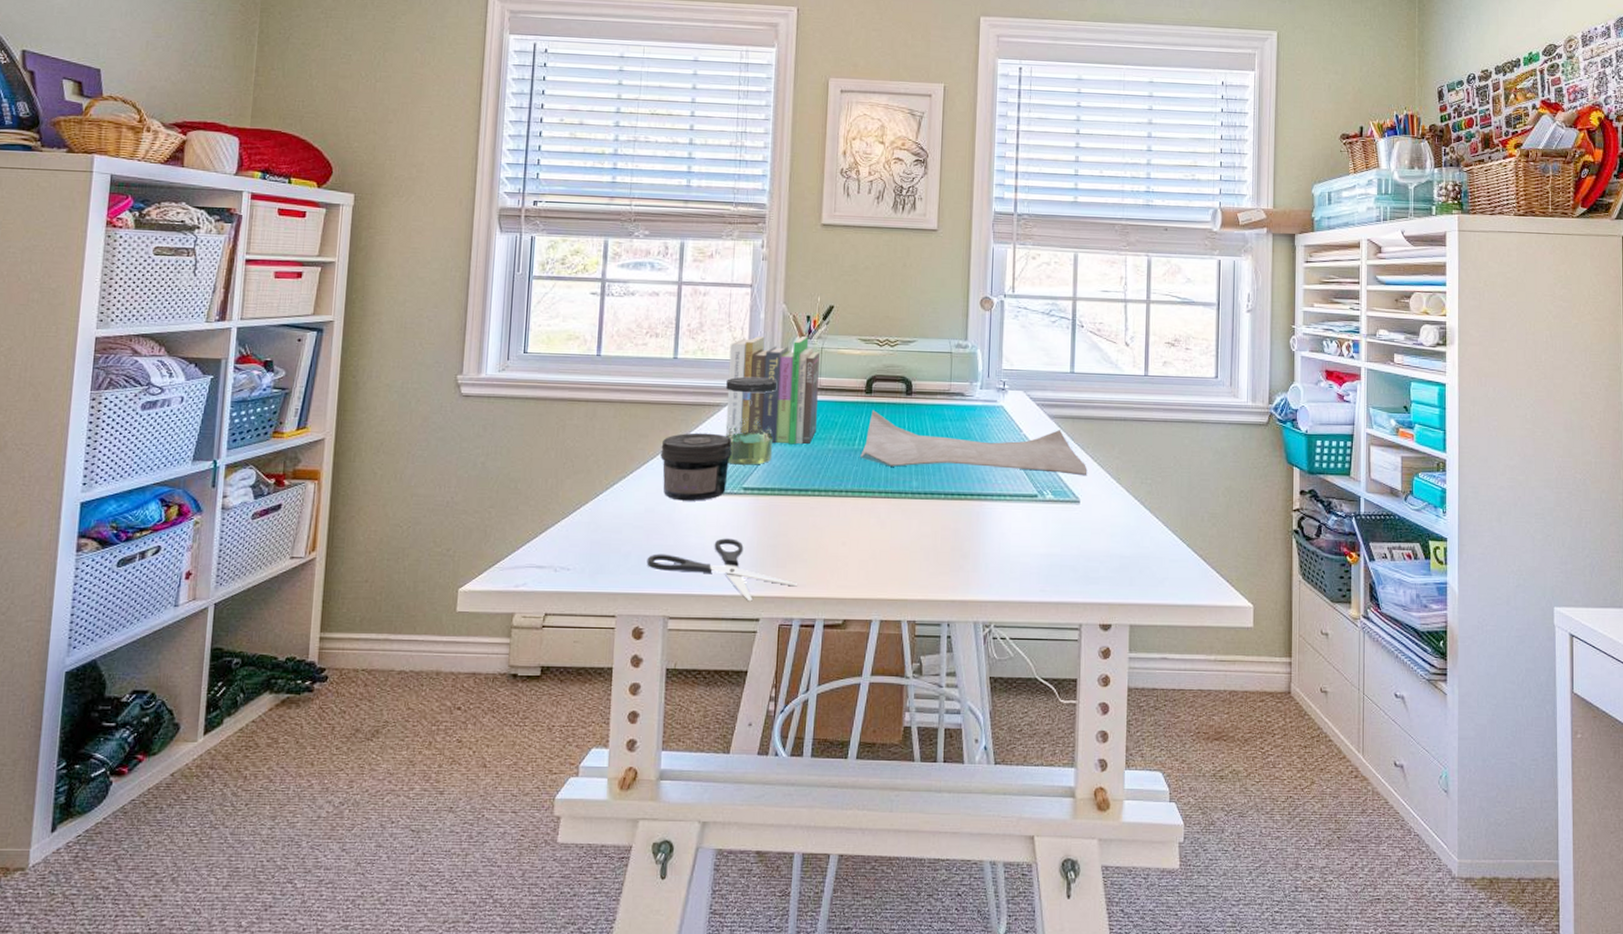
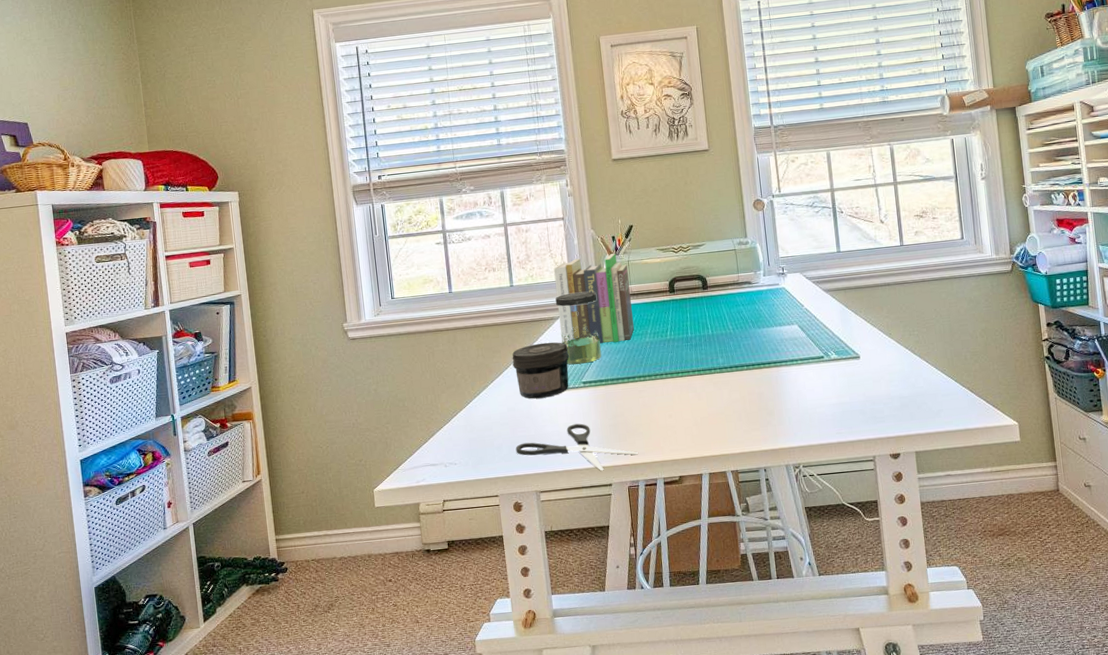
fabric swatch: present [860,410,1088,476] -> none [673,301,863,350]

